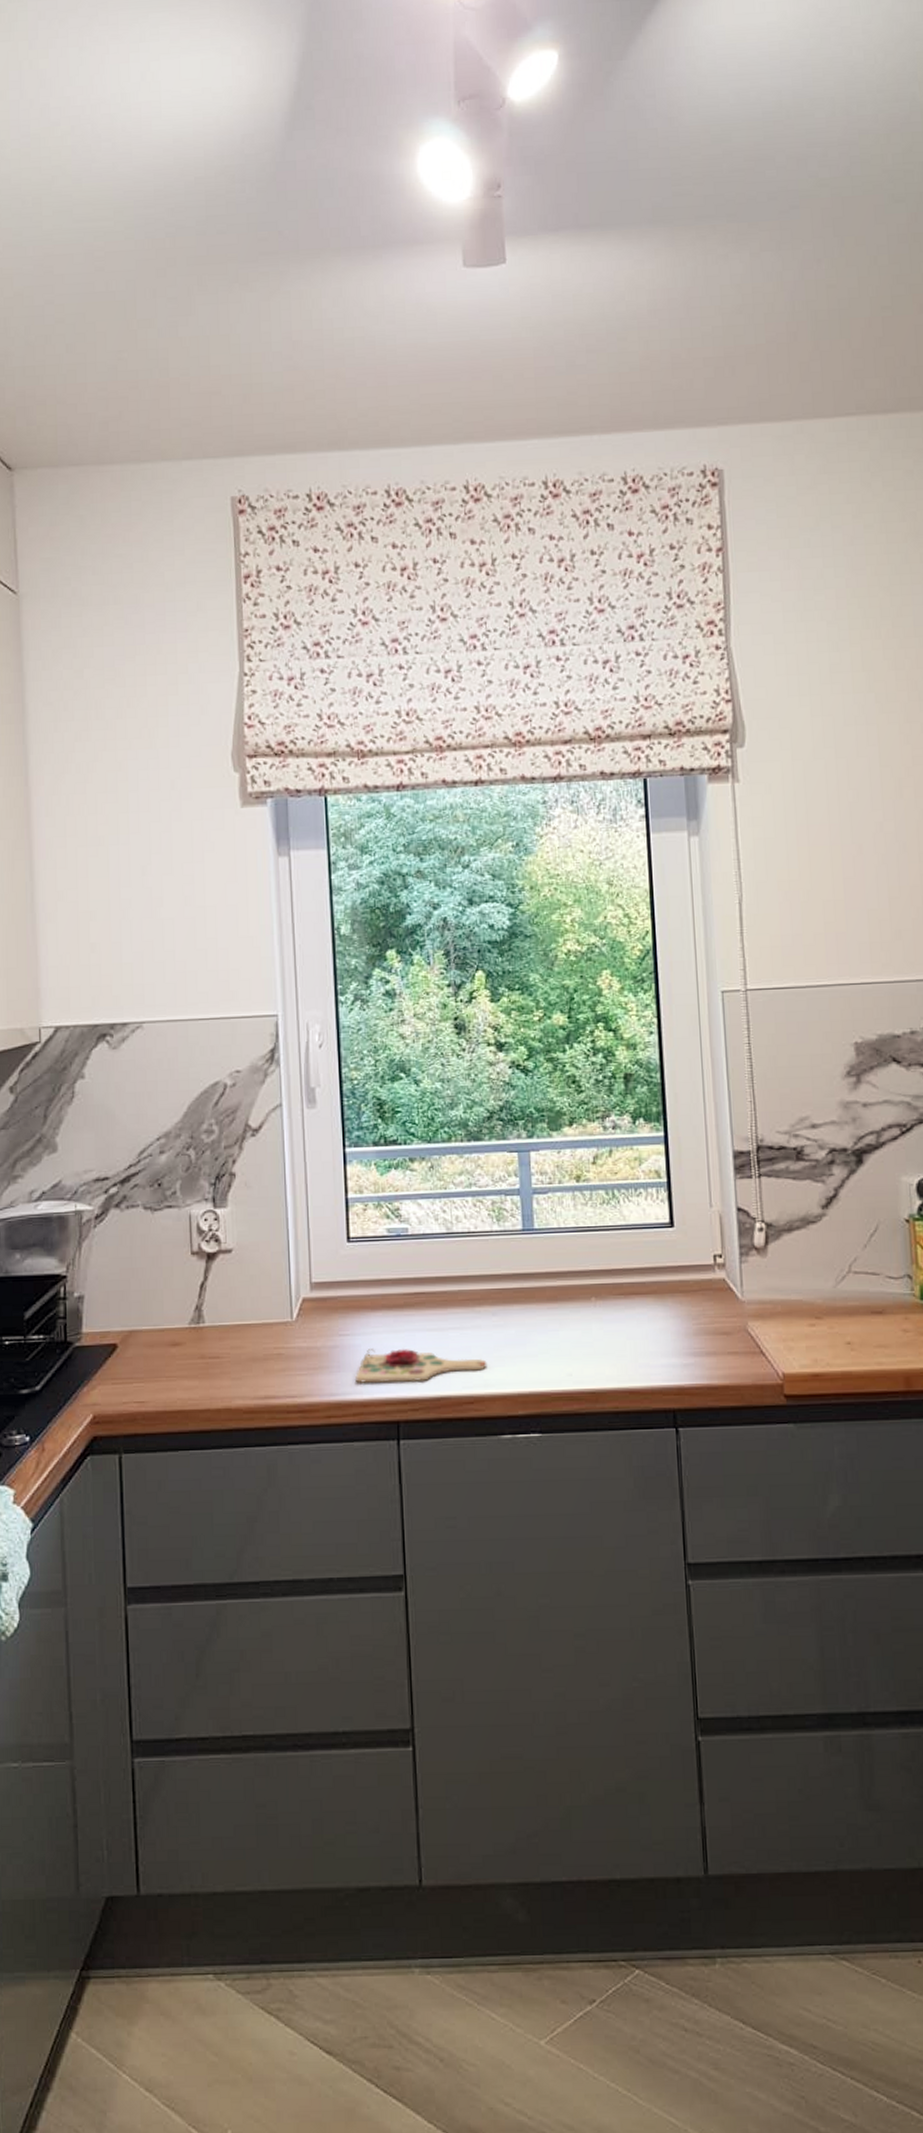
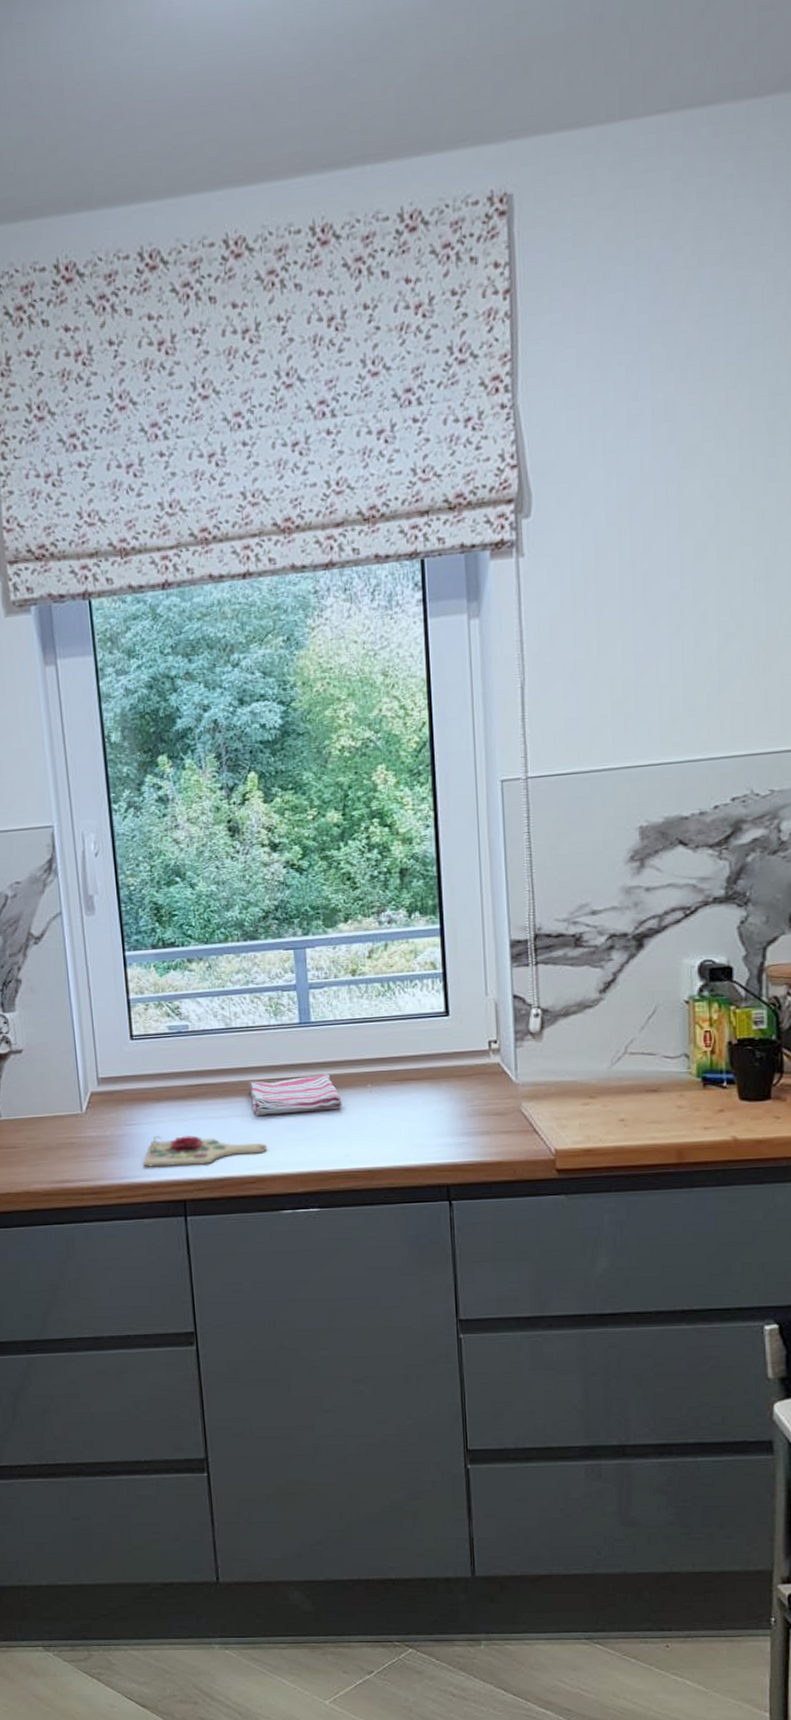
dish towel: none [469,1285,566,1329] -> present [249,1074,342,1116]

